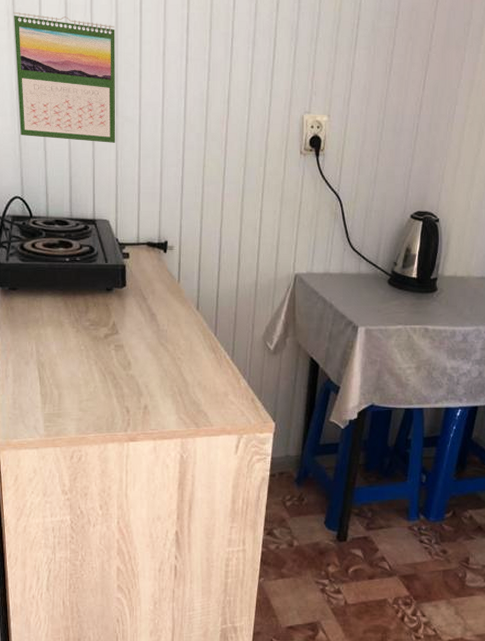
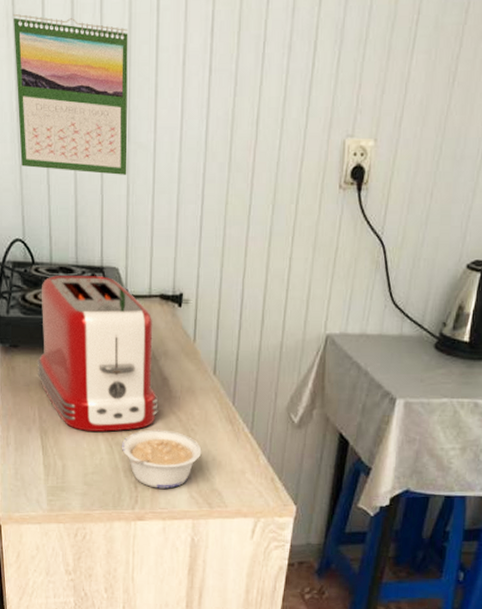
toaster: none [34,227,148,362] -> present [37,276,159,432]
legume: none [113,359,188,412] -> present [121,429,202,489]

